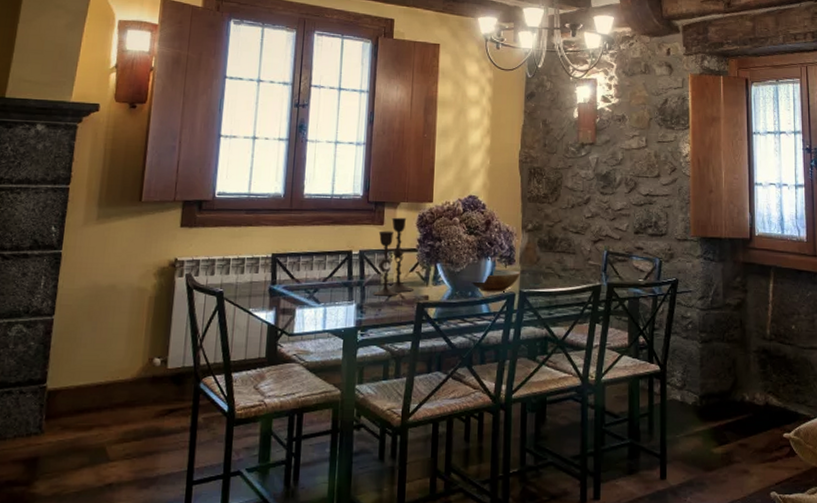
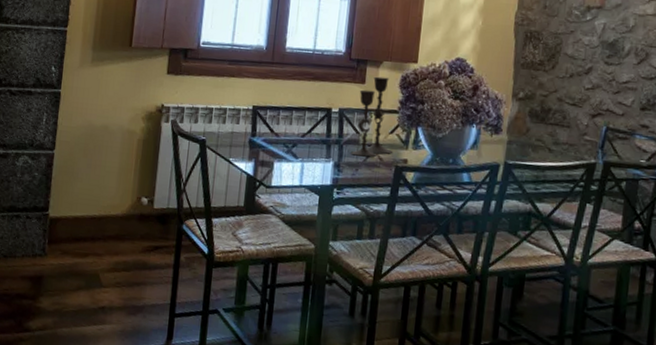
bowl: present [470,269,520,292] -> none [452,137,507,162]

